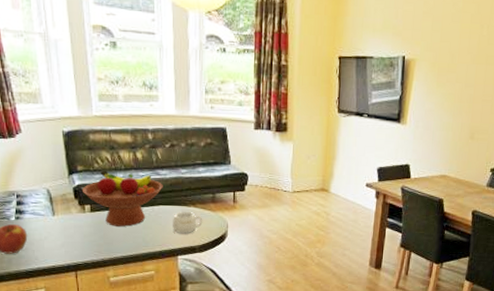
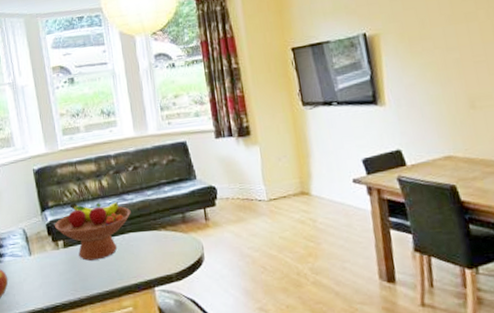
mug: present [172,212,203,233] -> none [144,236,176,261]

